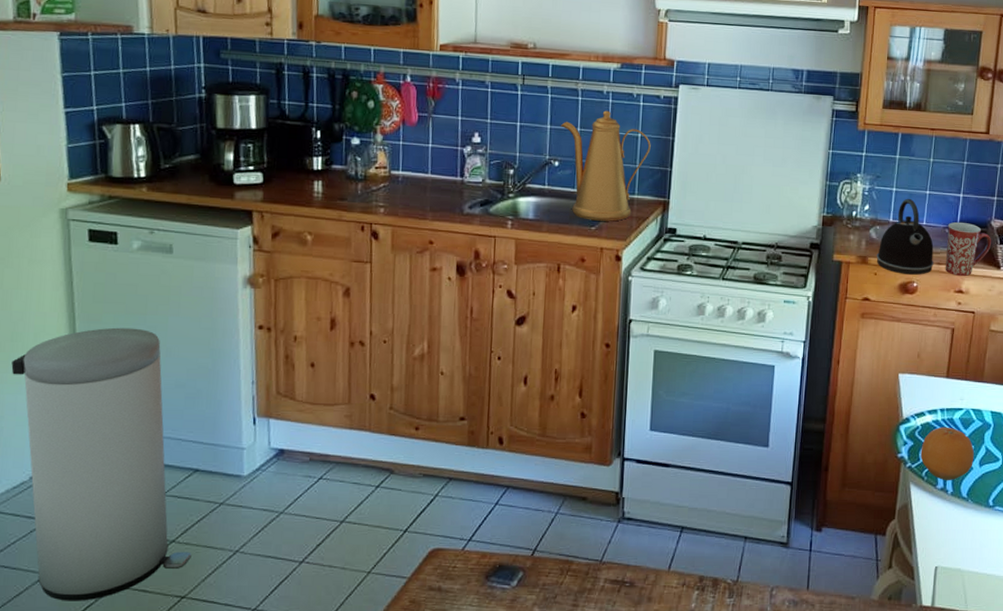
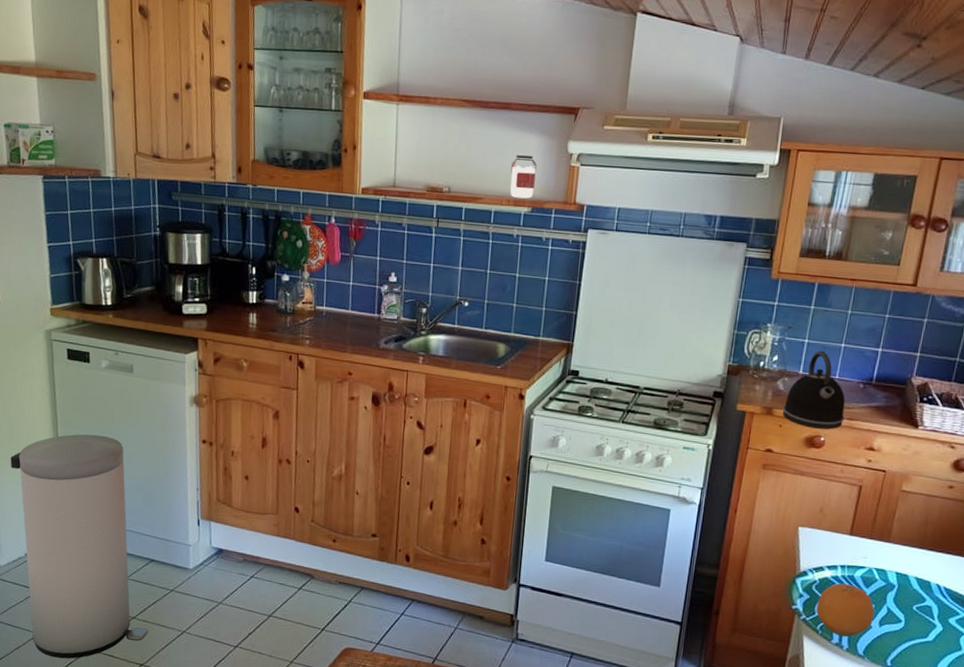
coffee pot: present [560,110,651,222] -> none [471,253,558,362]
jar: none [598,11,625,55] -> present [510,155,538,199]
mug: present [945,222,992,277] -> none [856,377,911,434]

